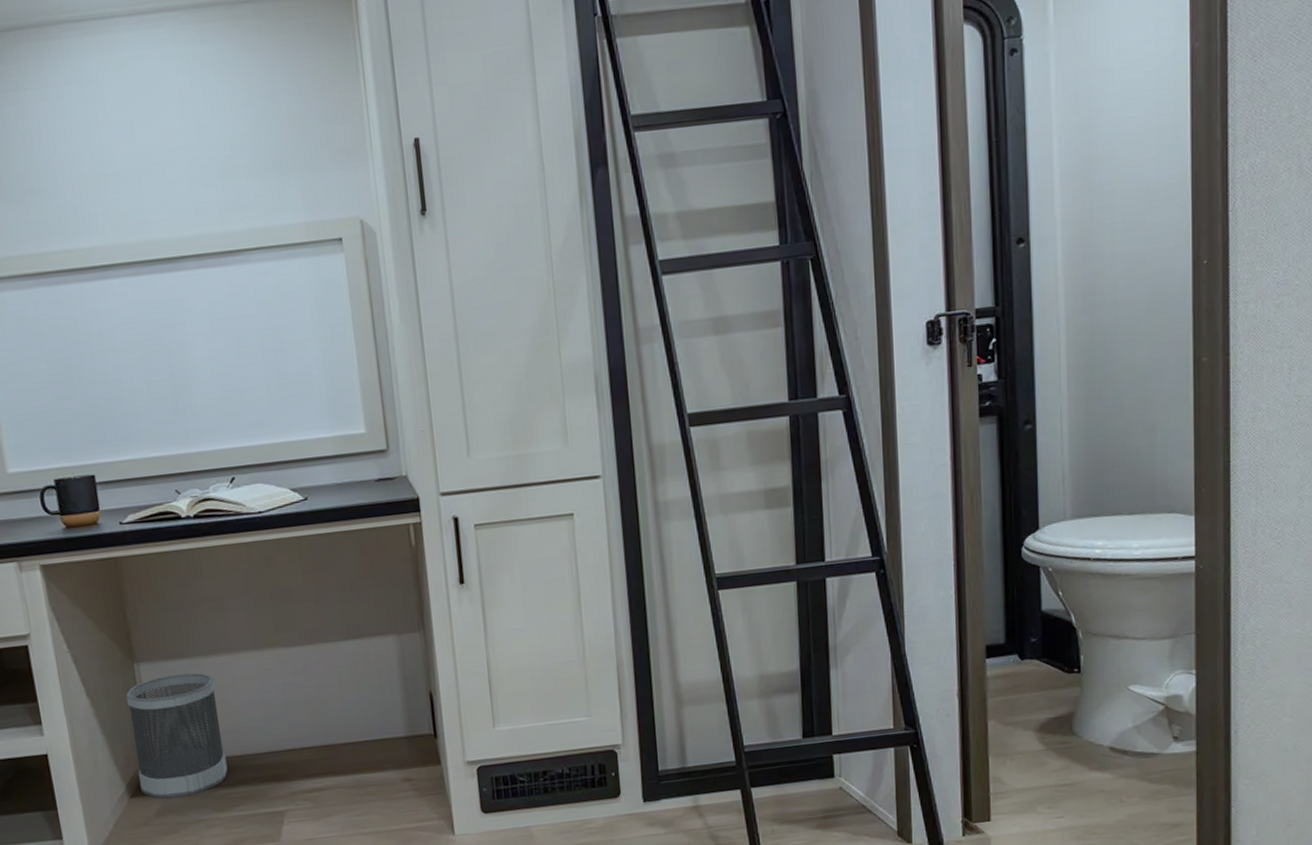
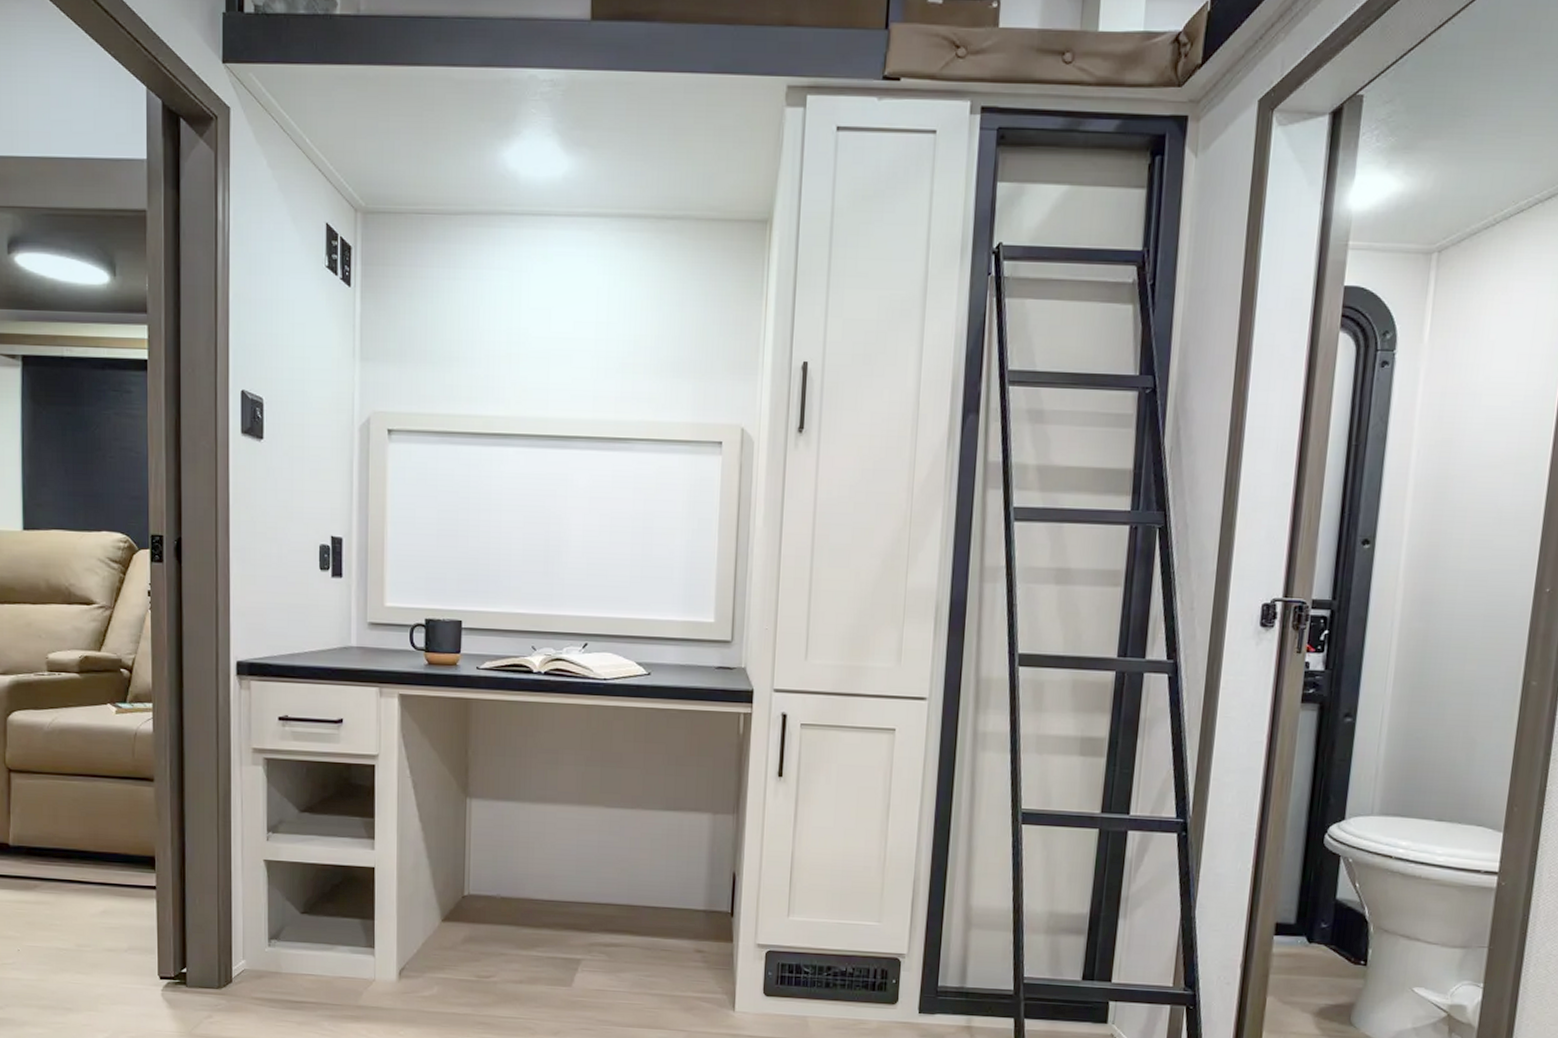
wastebasket: present [125,672,228,799] -> none [453,814,538,929]

